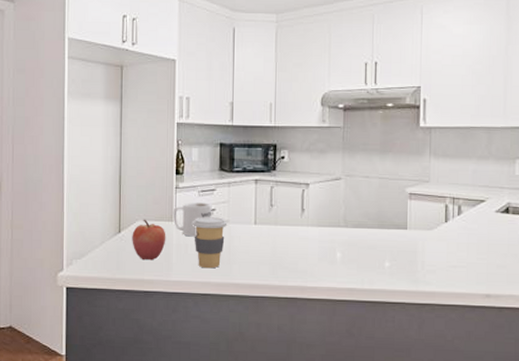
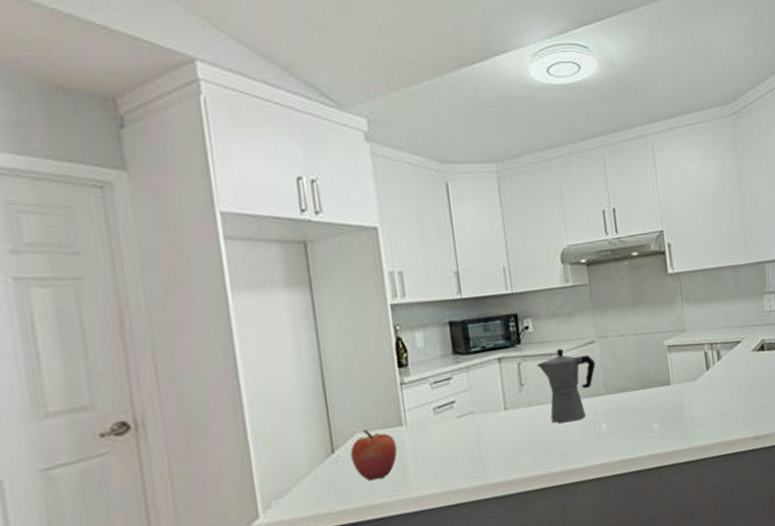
mug: present [173,202,212,237] -> none [401,395,452,440]
coffee cup: present [193,217,228,269] -> none [428,409,473,475]
coffeepot: none [287,180,339,245] -> present [537,348,596,424]

